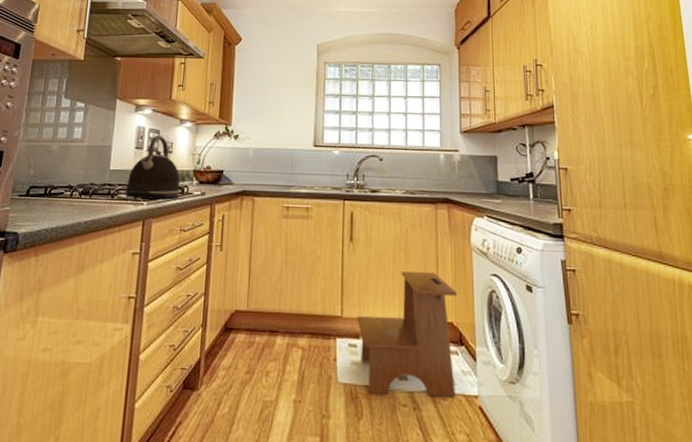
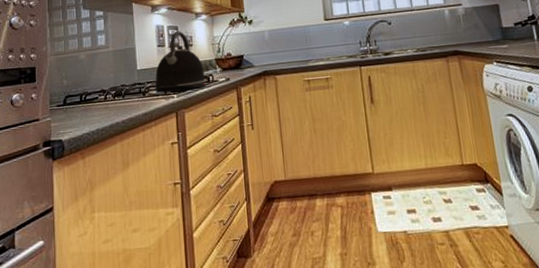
step stool: present [356,272,458,397] -> none [387,121,488,238]

